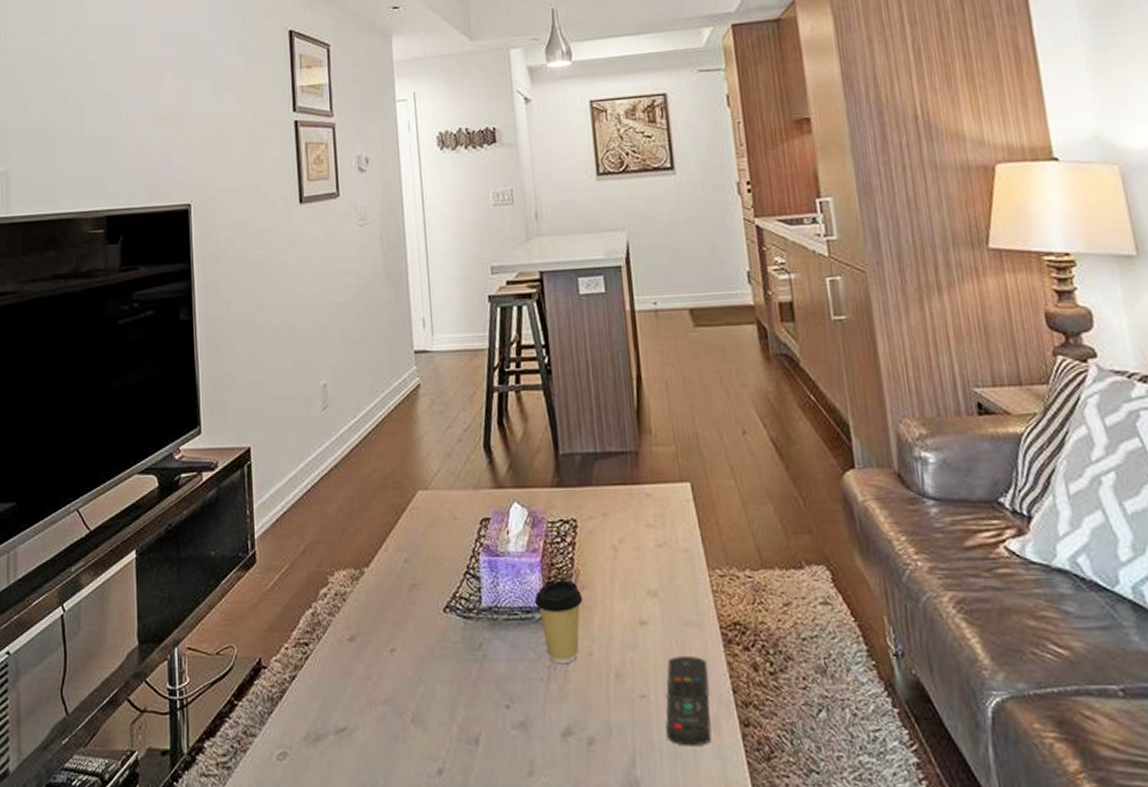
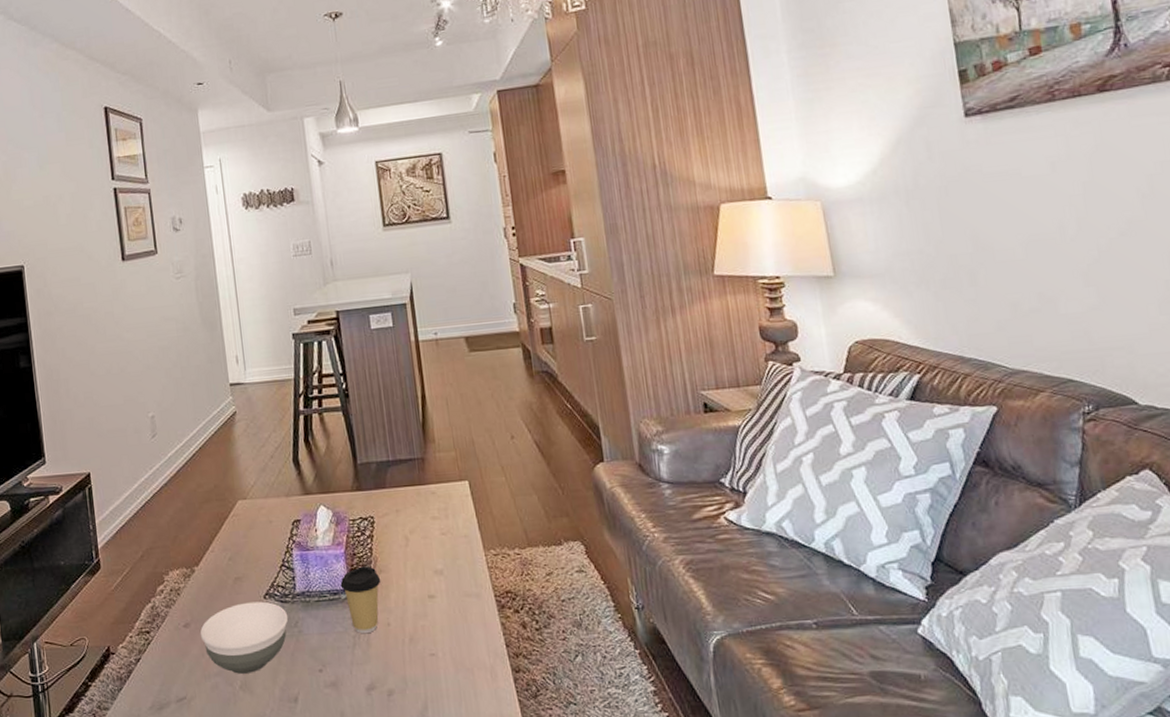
bowl: none [366,615,472,704] -> present [200,601,289,674]
remote control: present [666,657,712,747] -> none [452,620,489,691]

